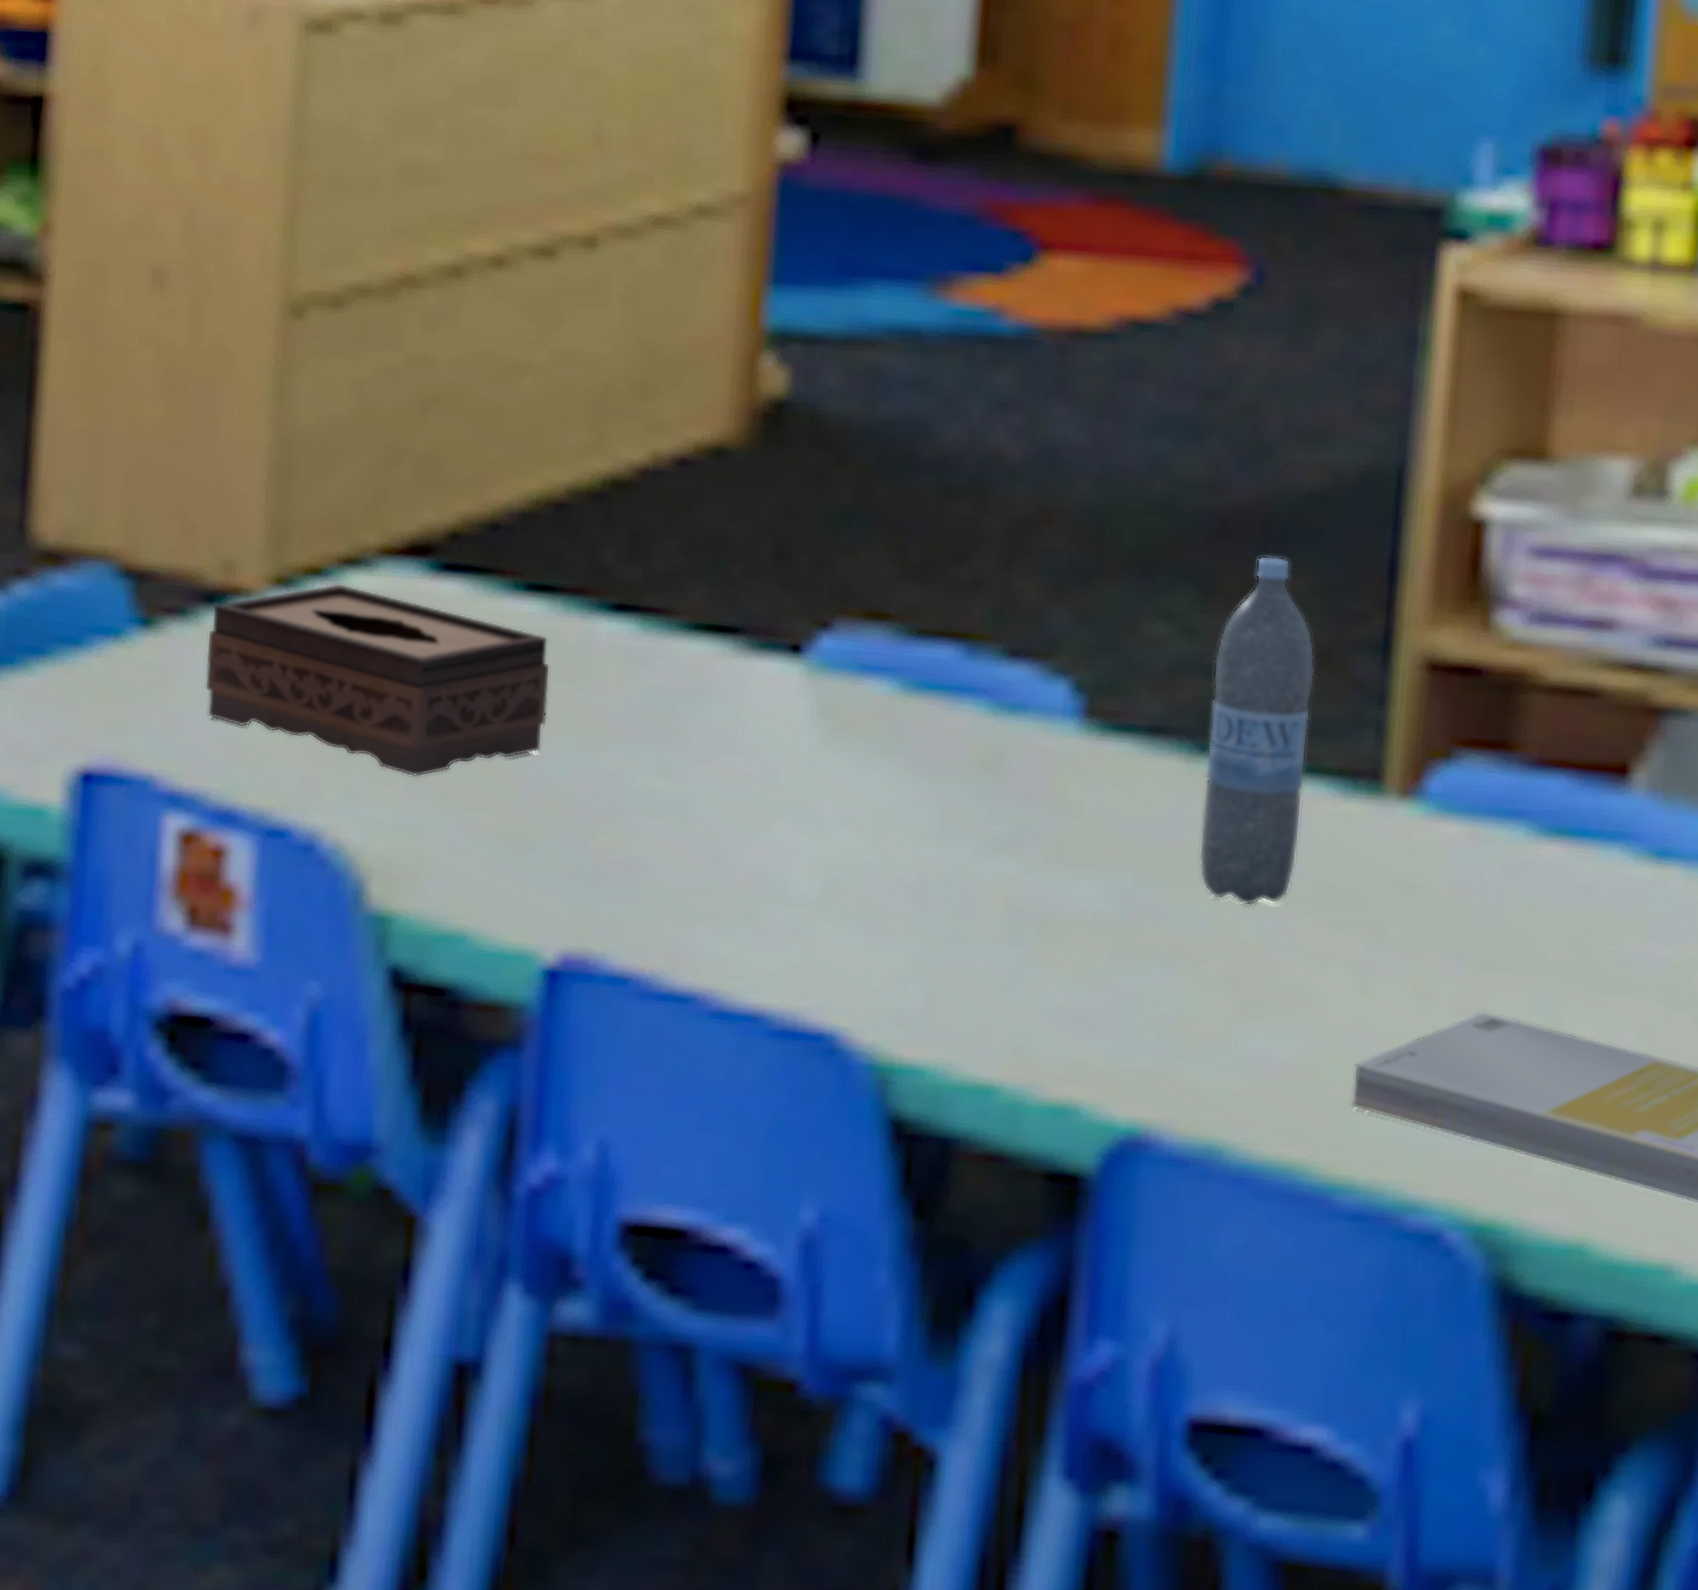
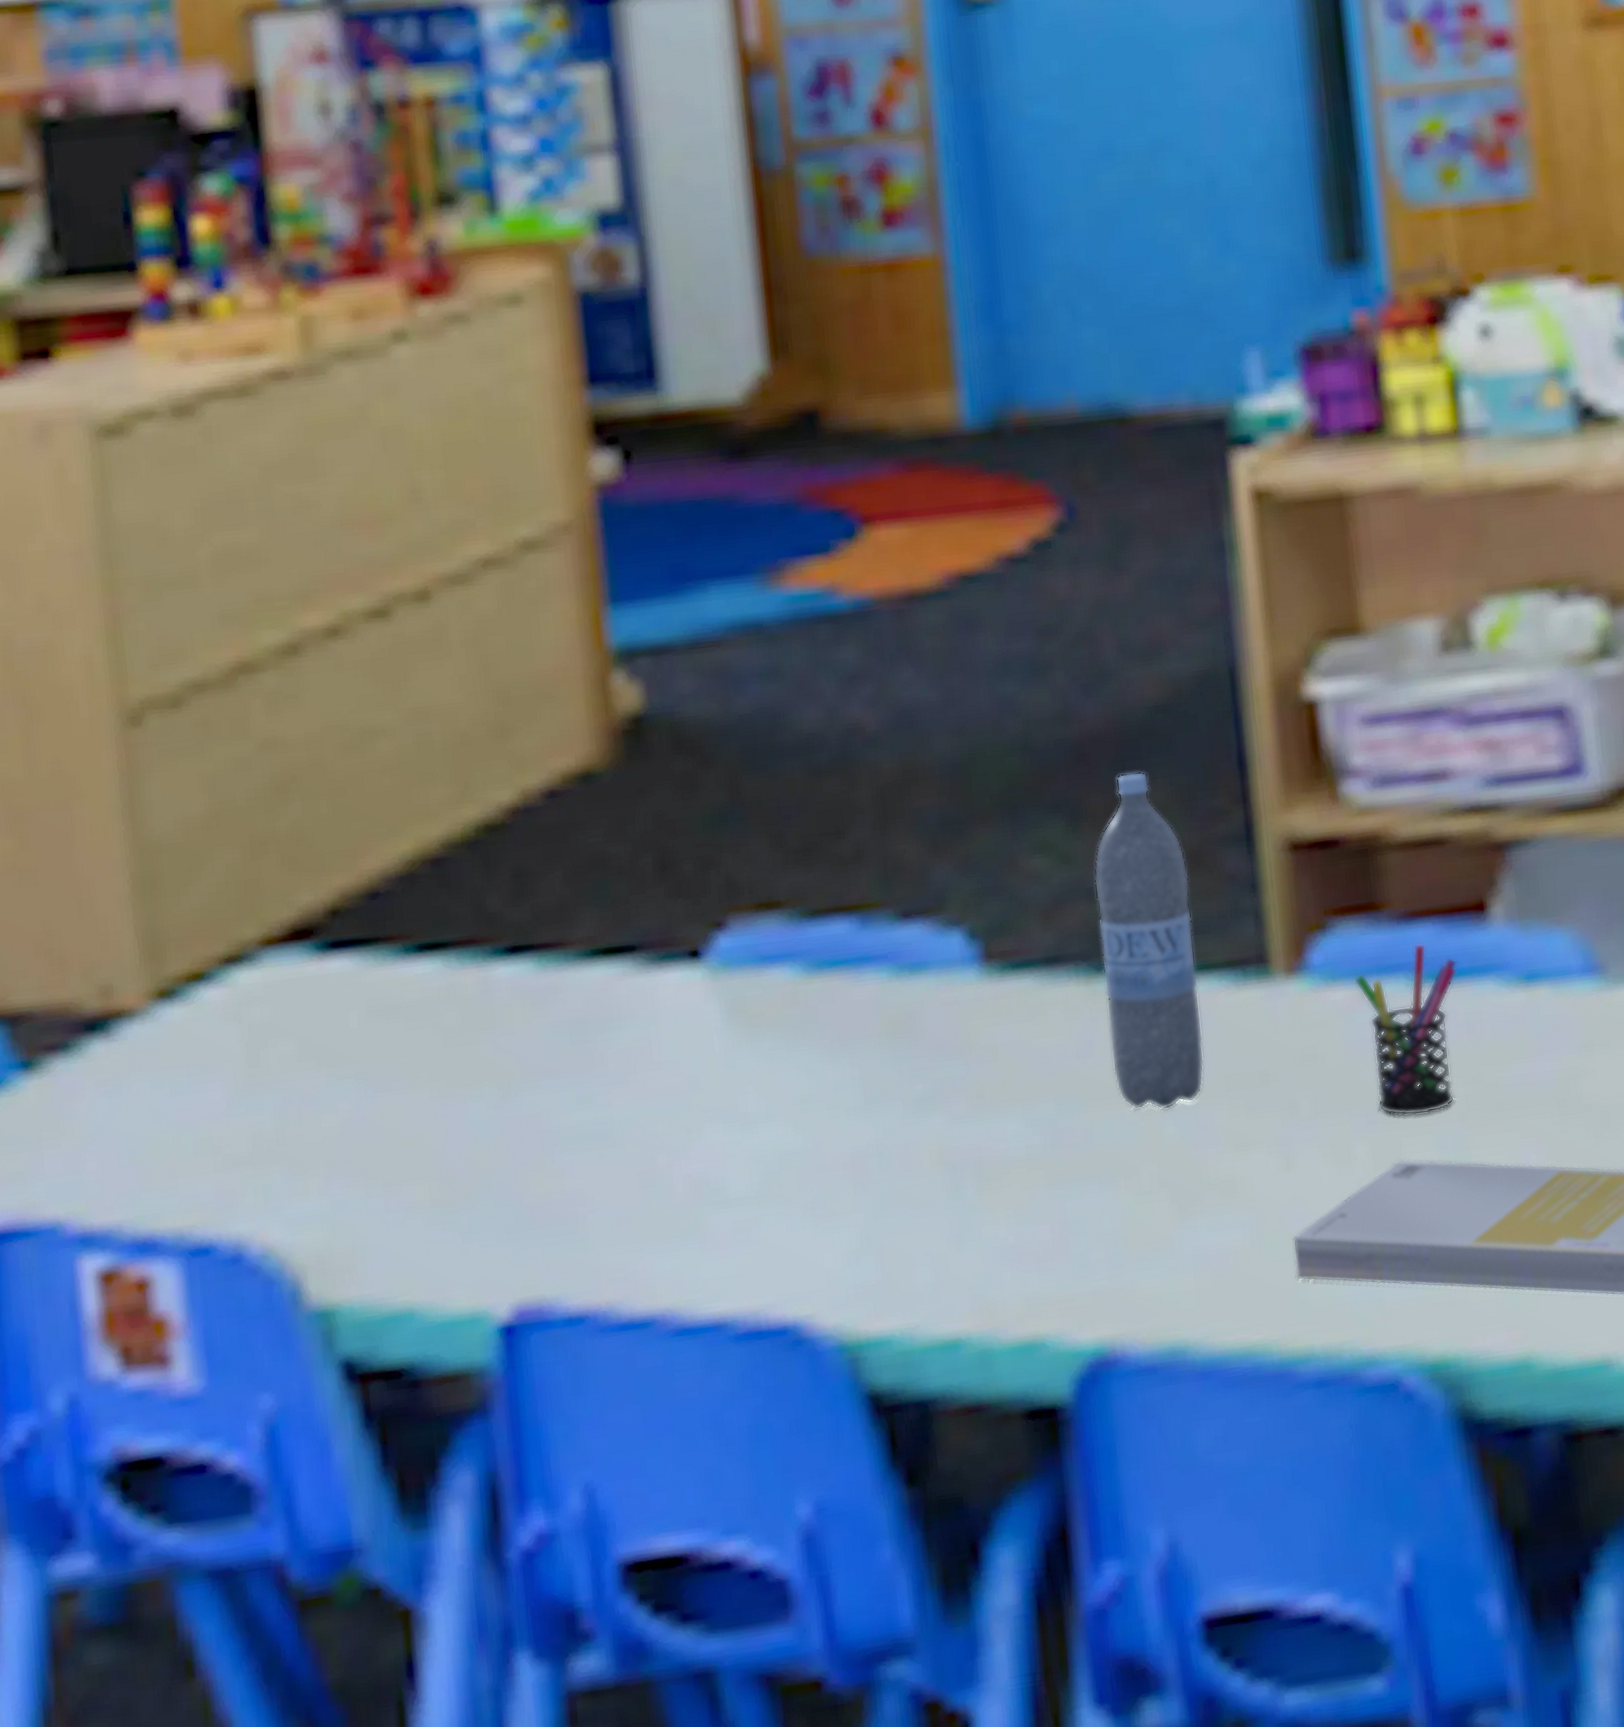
tissue box: present [205,583,551,778] -> none [94,983,460,1164]
pen holder: none [1470,793,1586,971] -> present [1354,943,1458,1116]

